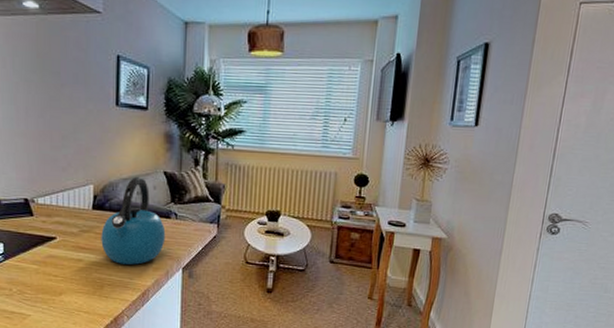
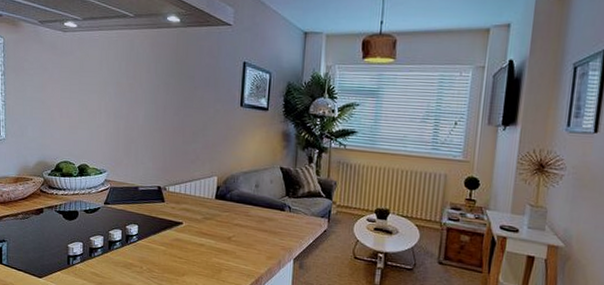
kettle: present [101,177,166,265] -> none [221,171,280,253]

